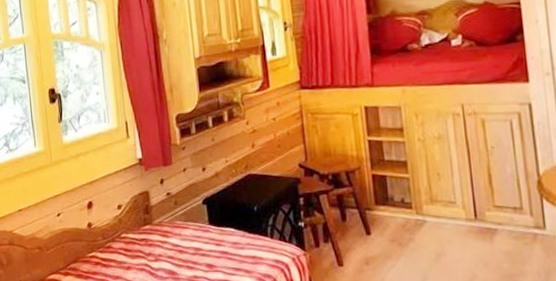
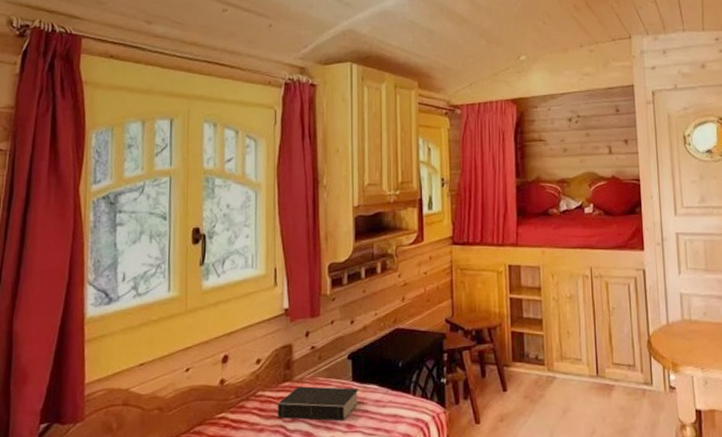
book: none [141,229,219,261] -> present [277,386,359,421]

